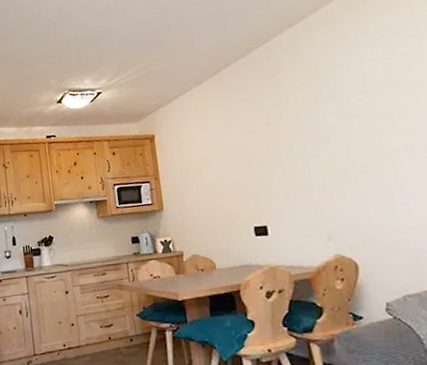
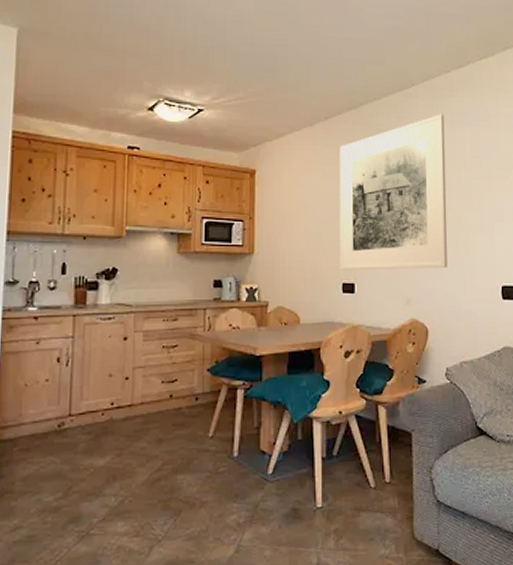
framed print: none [232,38,372,215] -> present [339,114,448,271]

